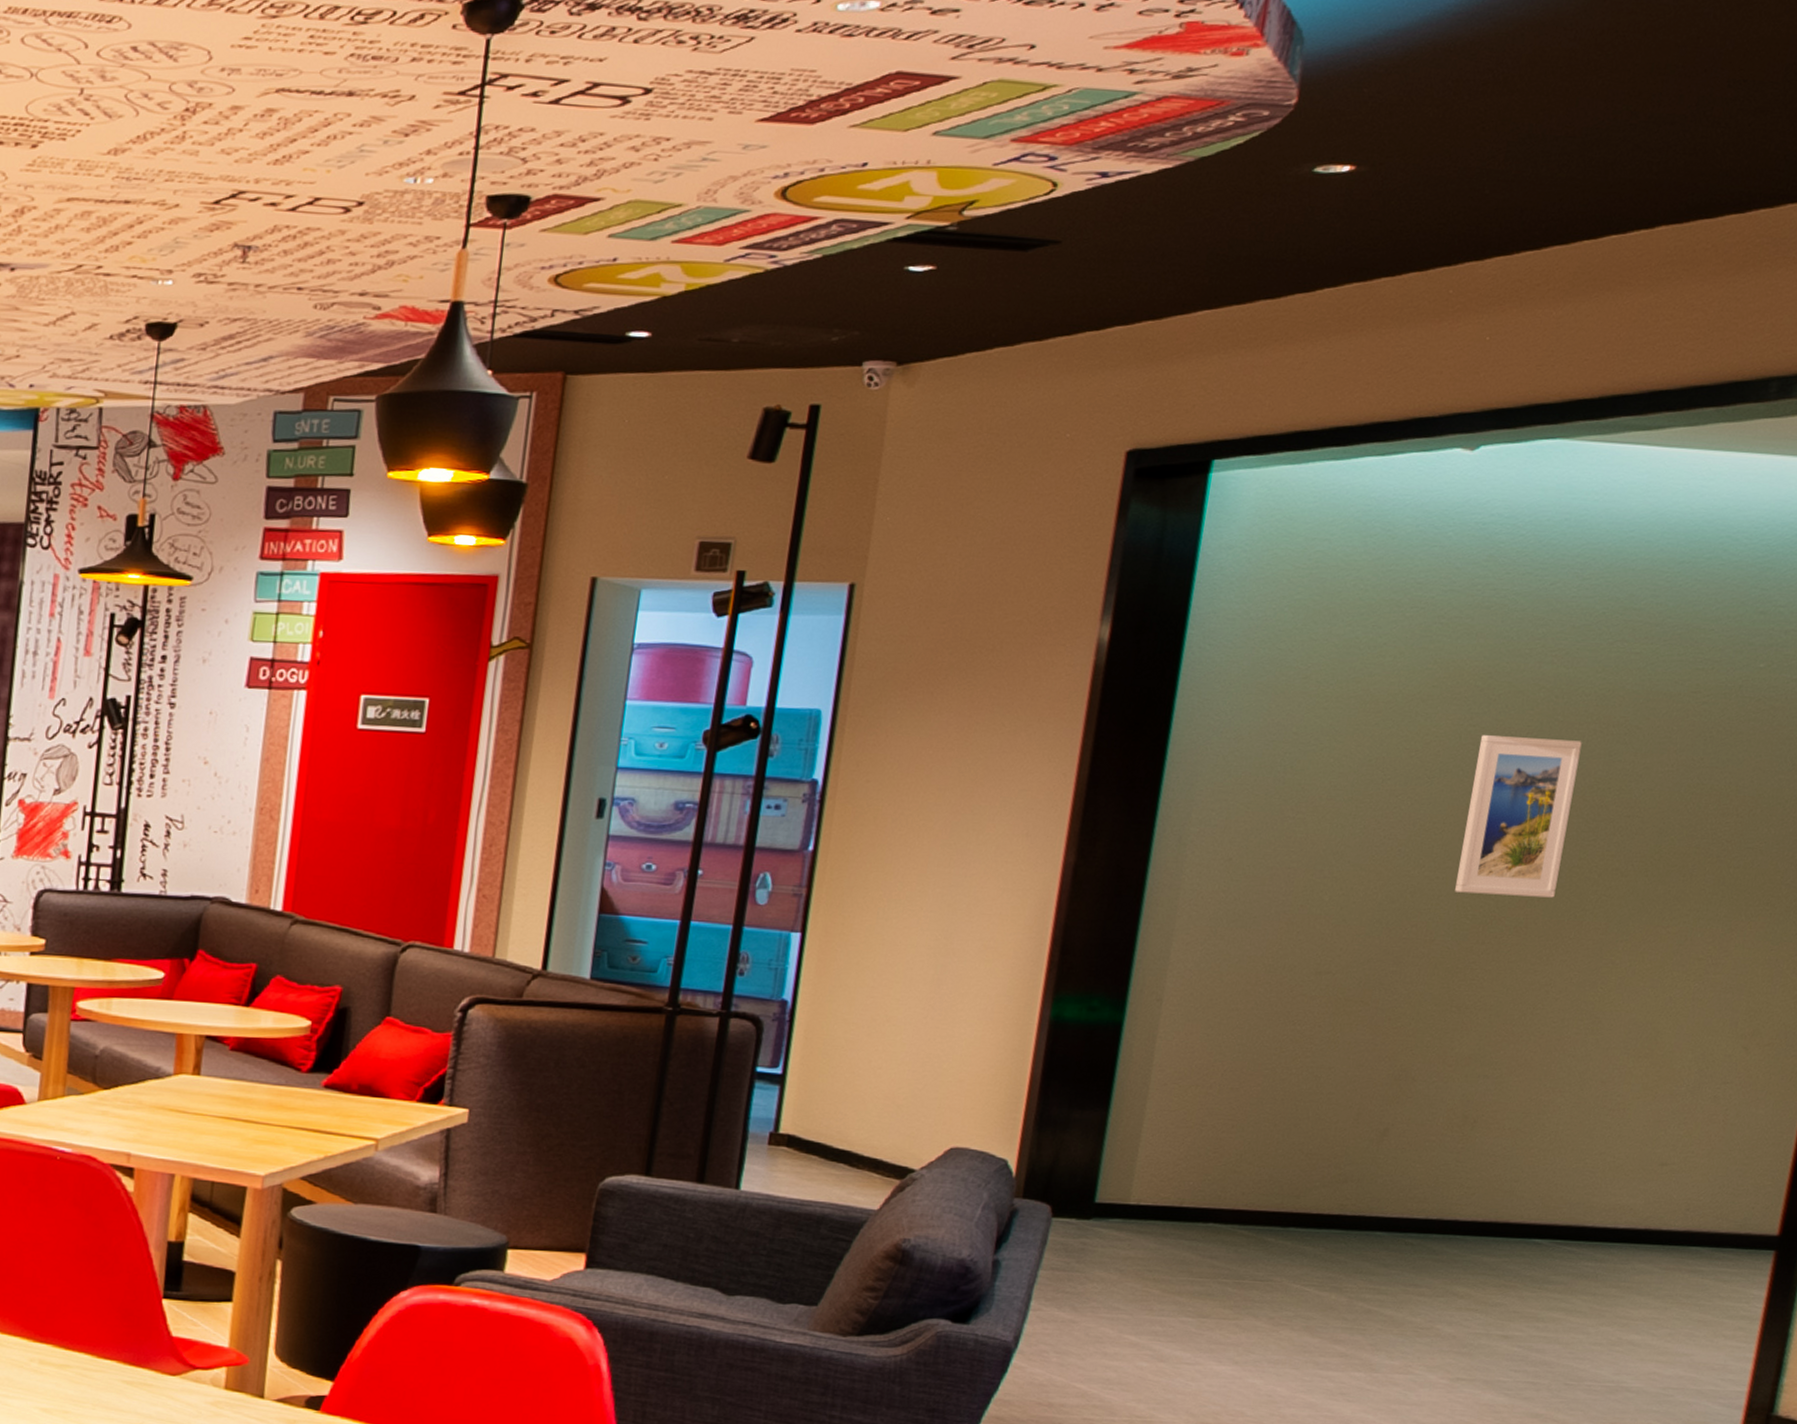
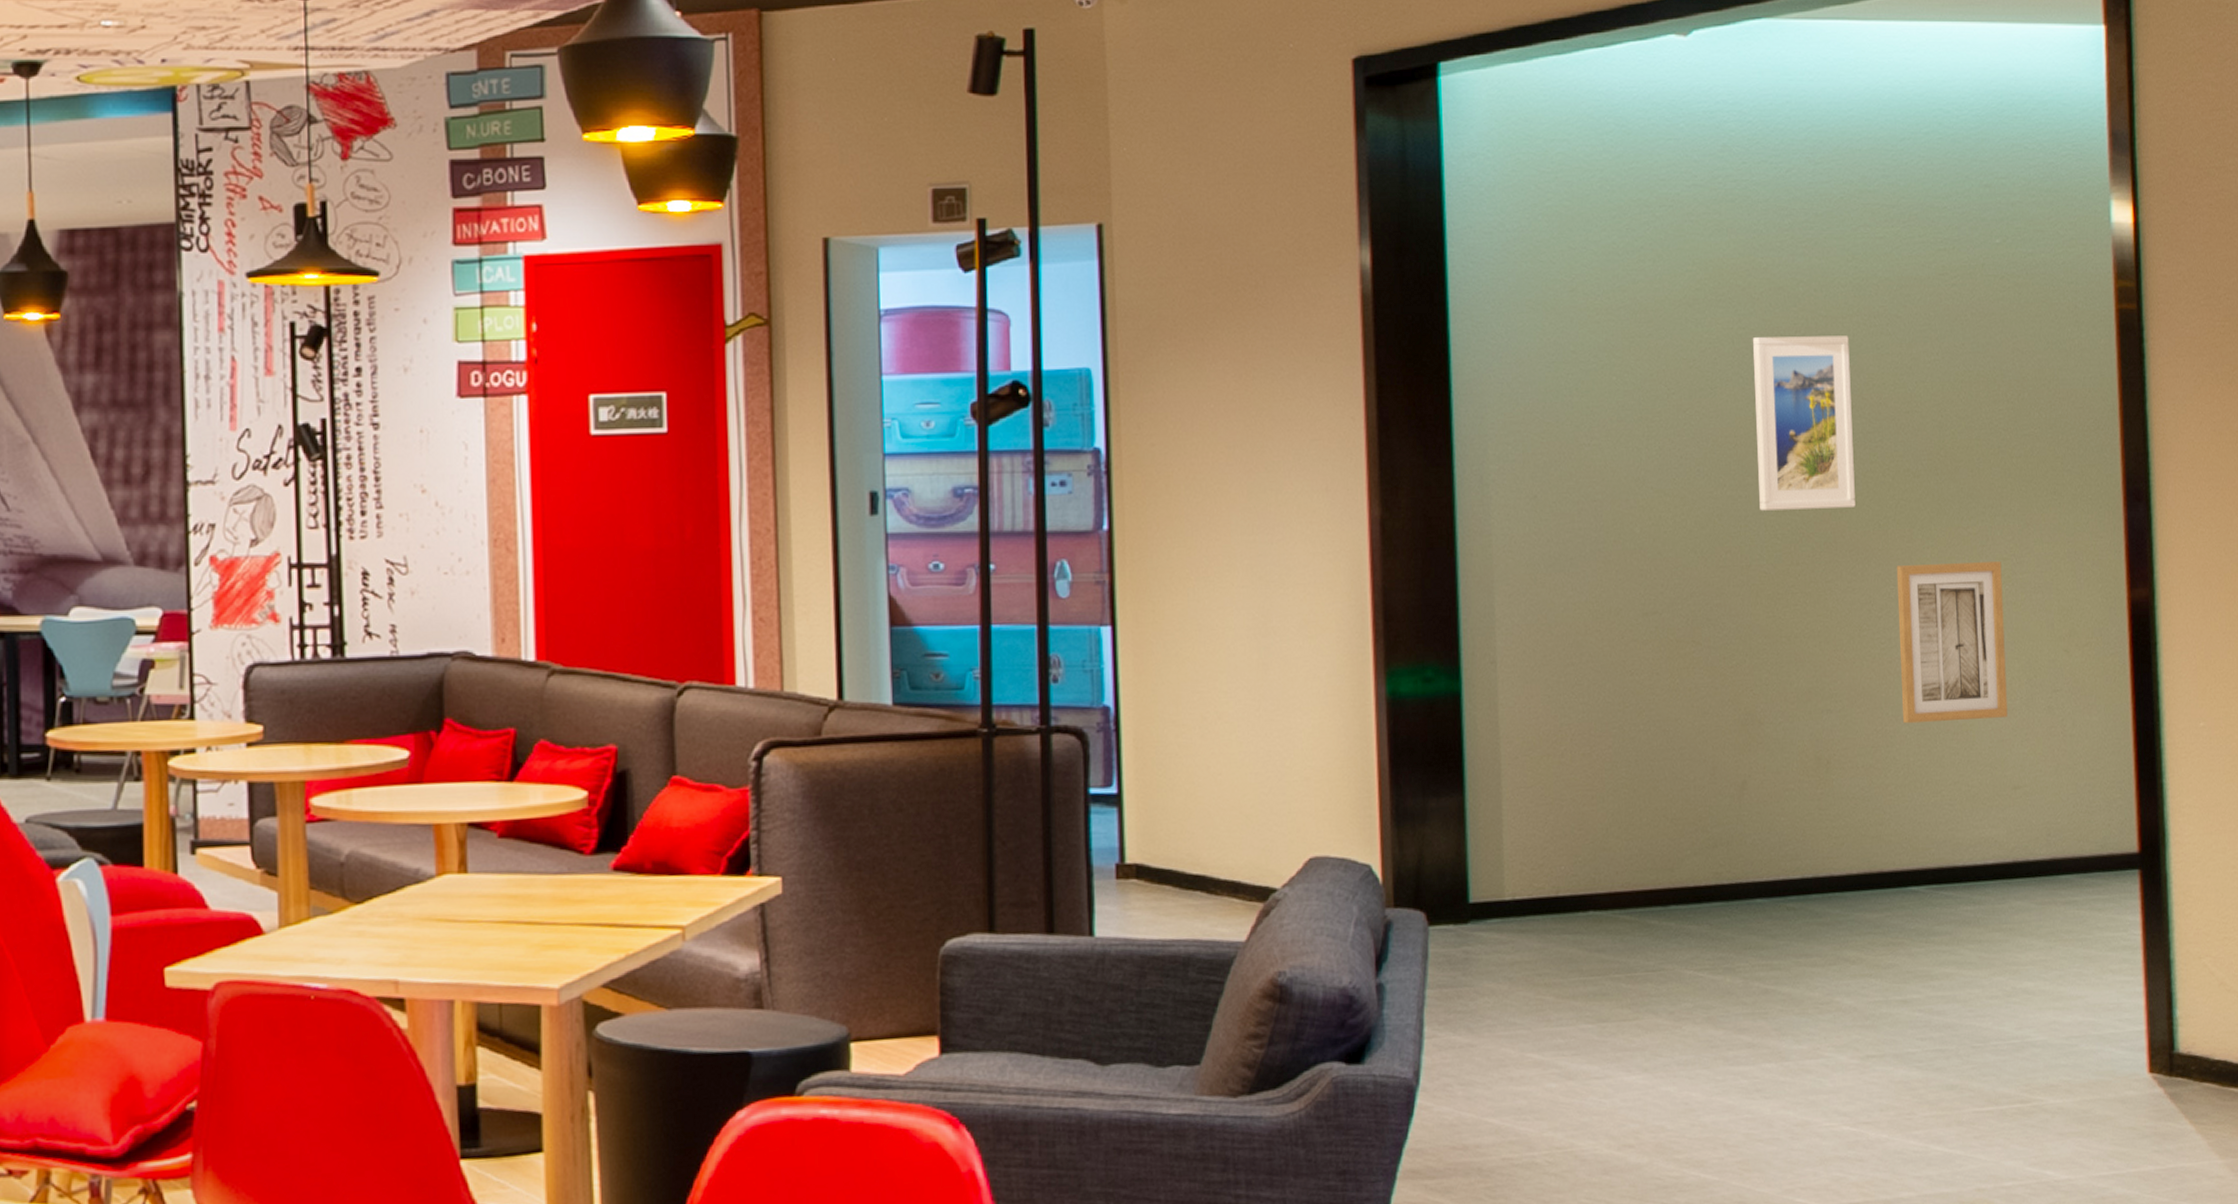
wall art: none [1559,955,1696,1101] -> present [1896,561,2008,724]

